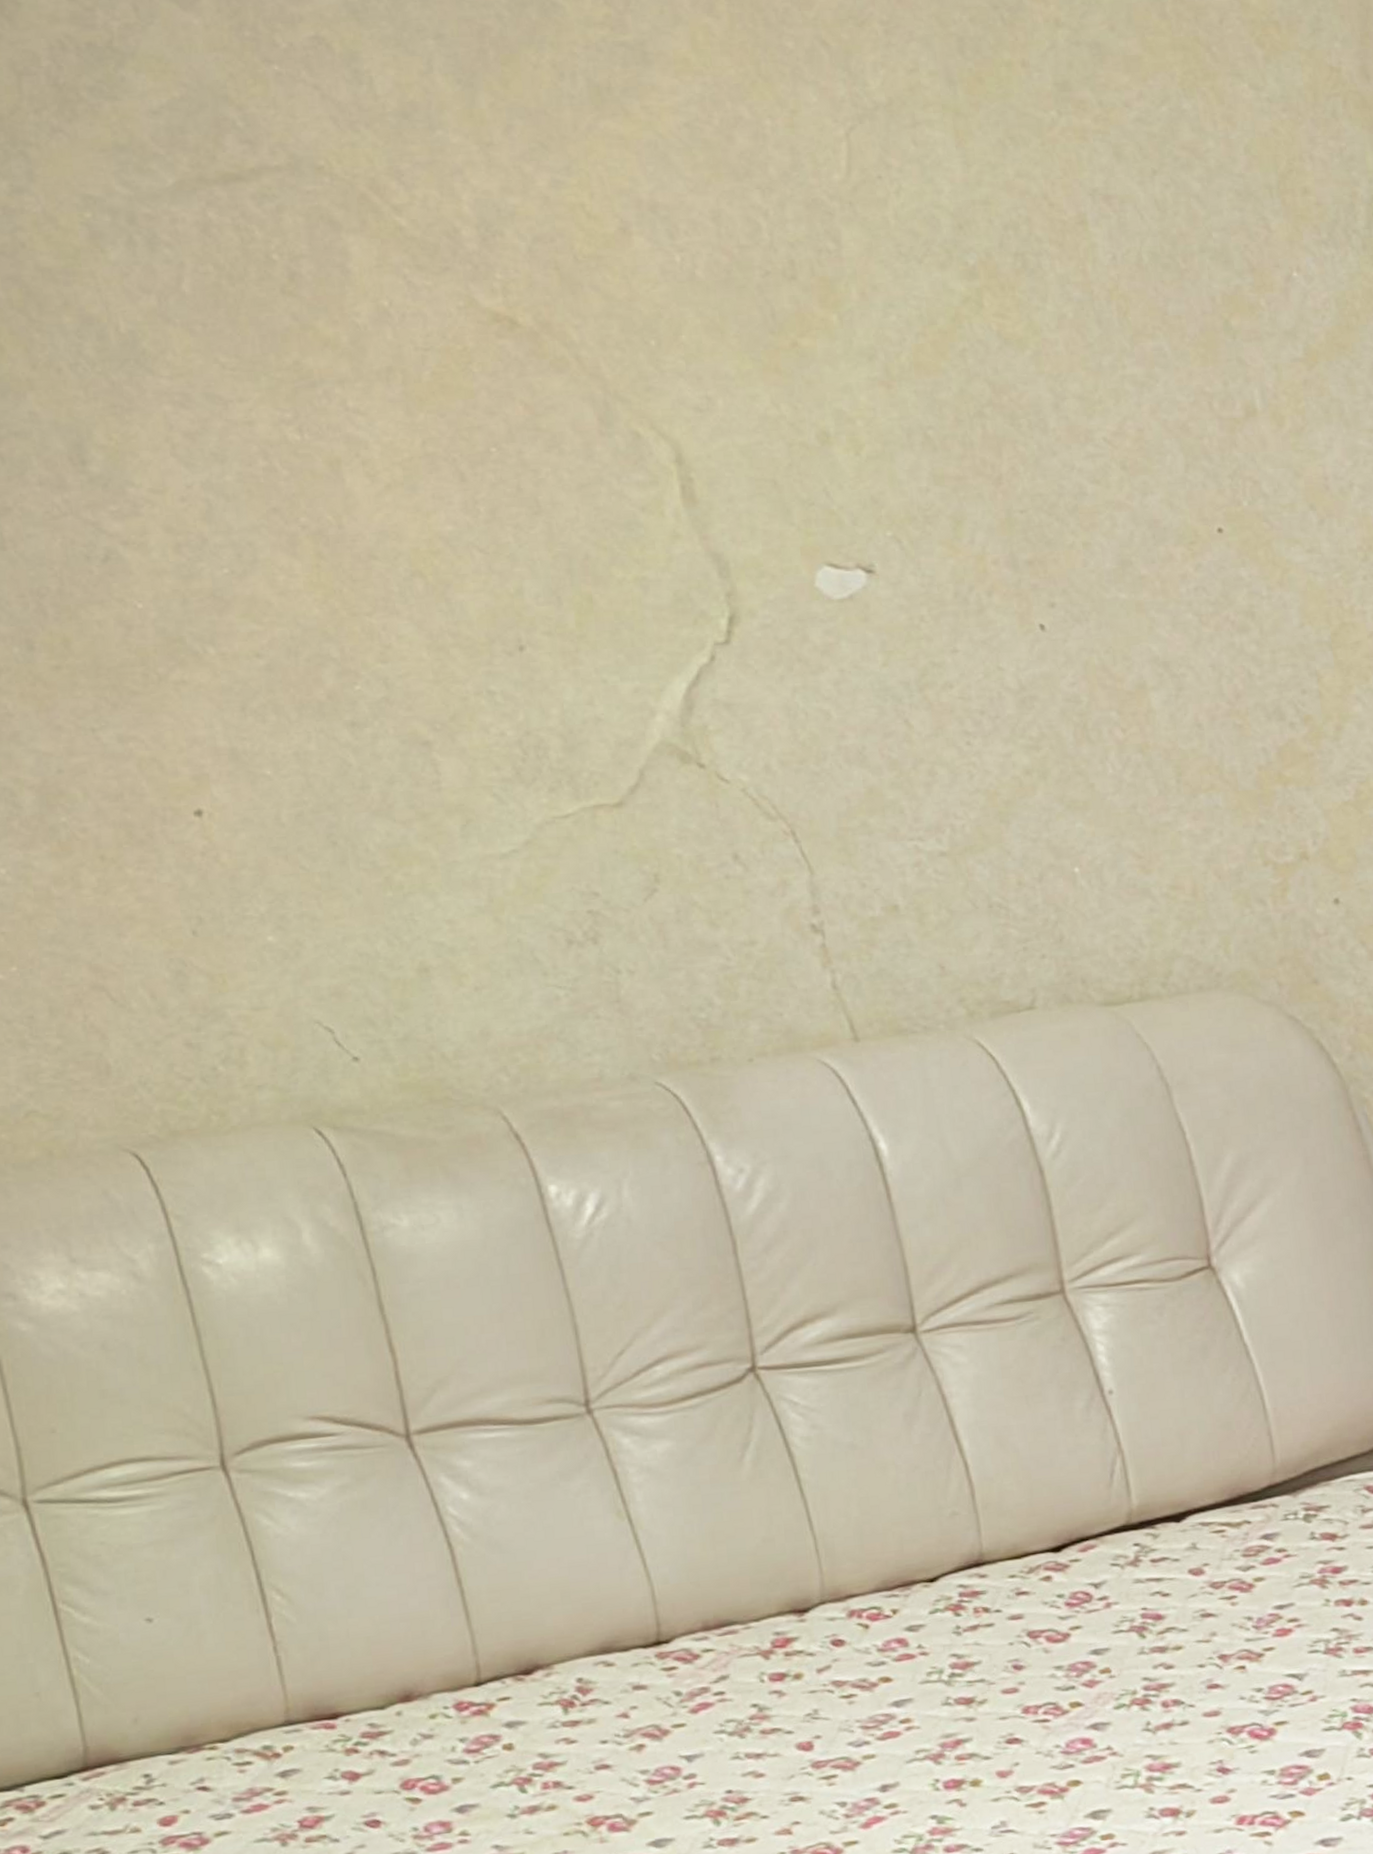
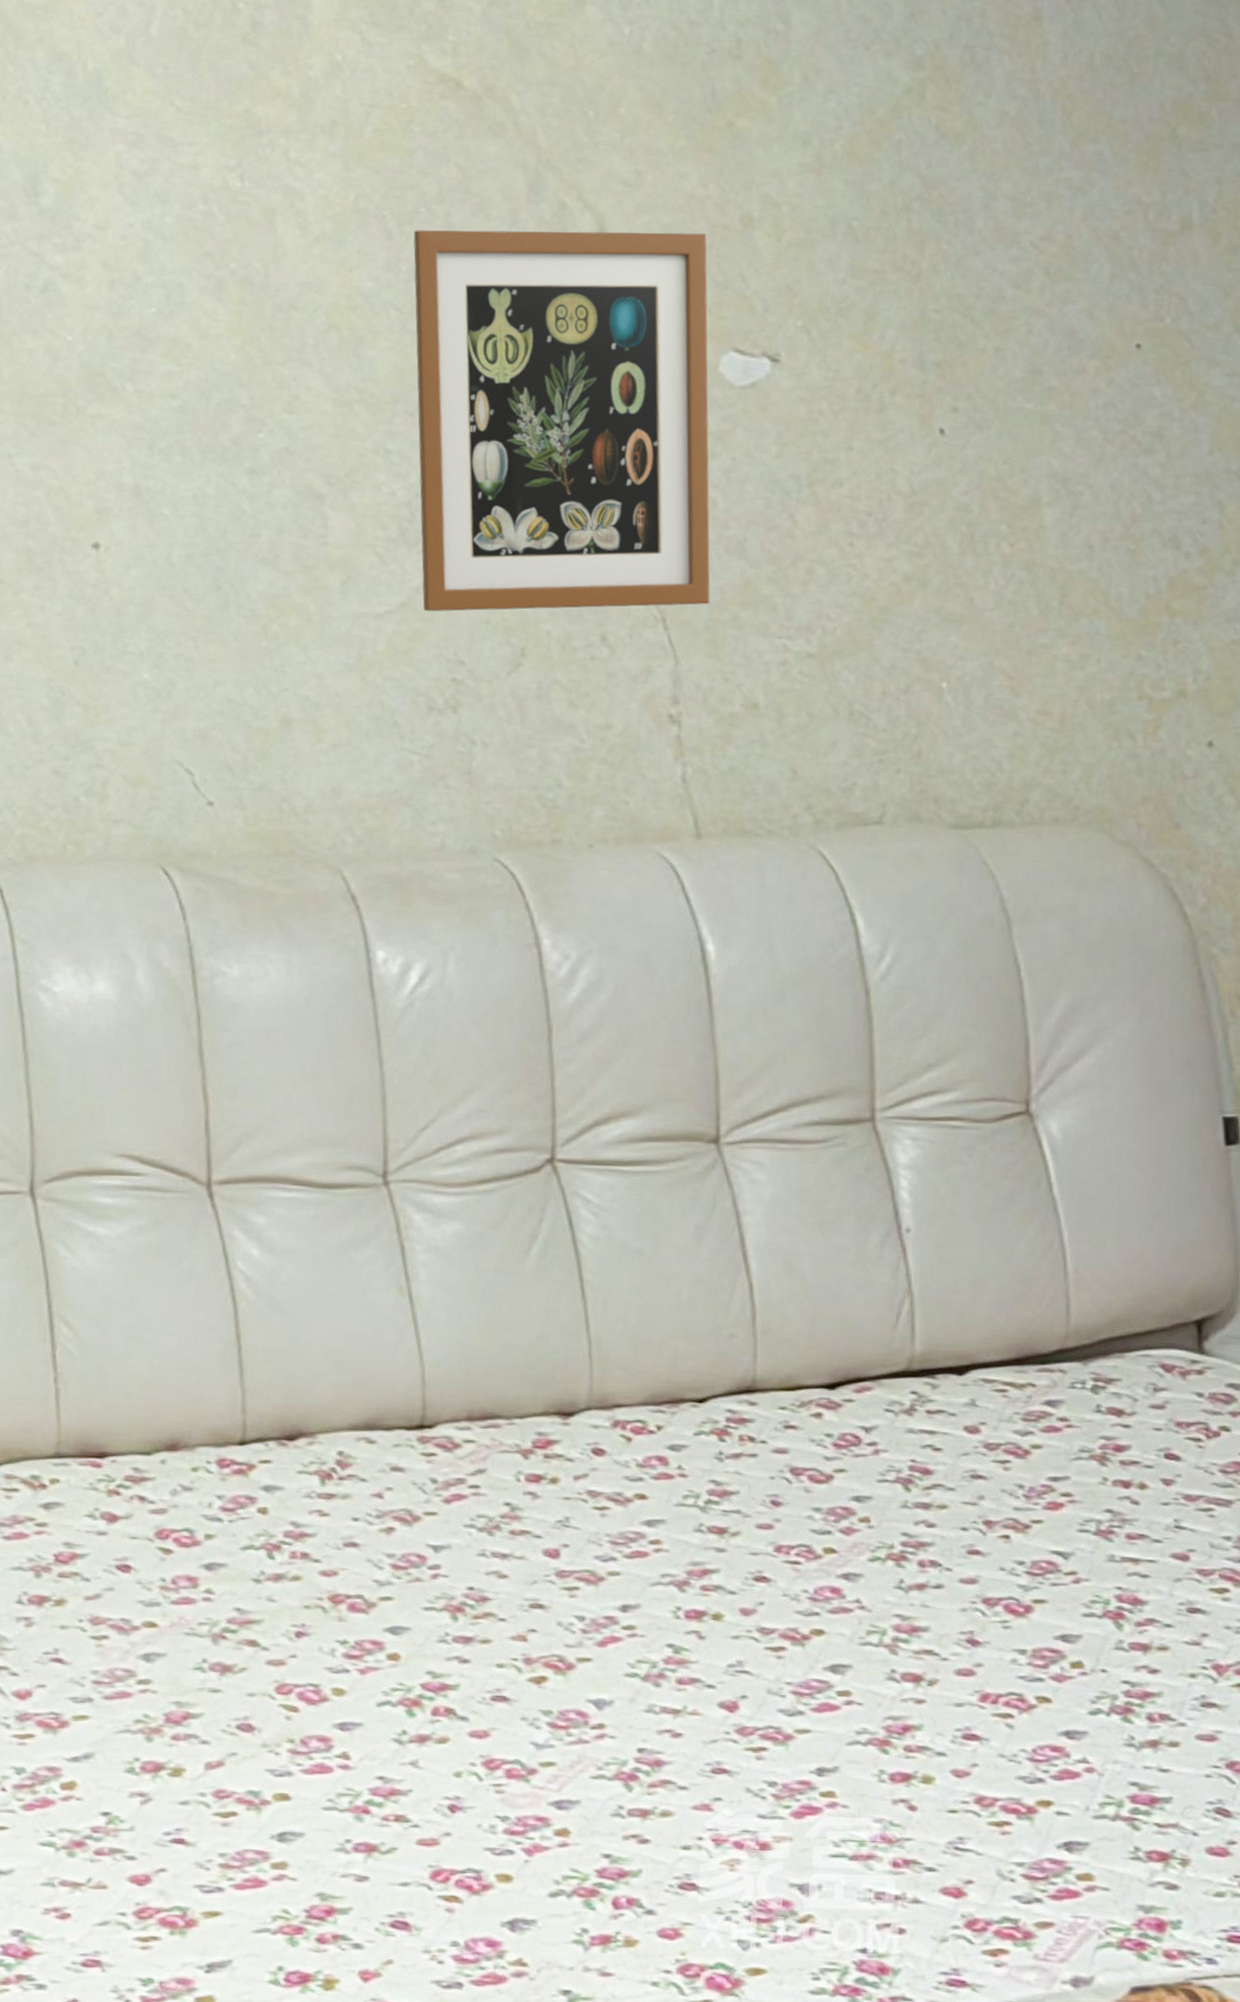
picture frame: none [487,453,837,848] -> present [413,230,710,612]

